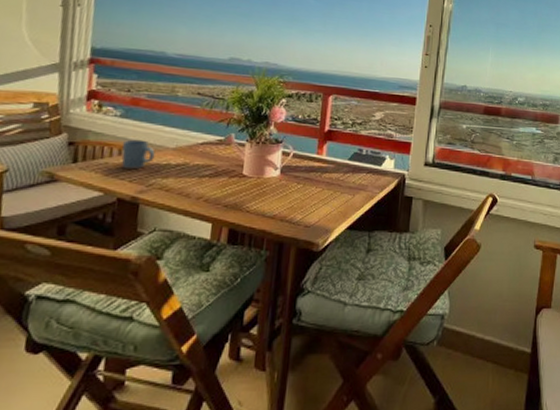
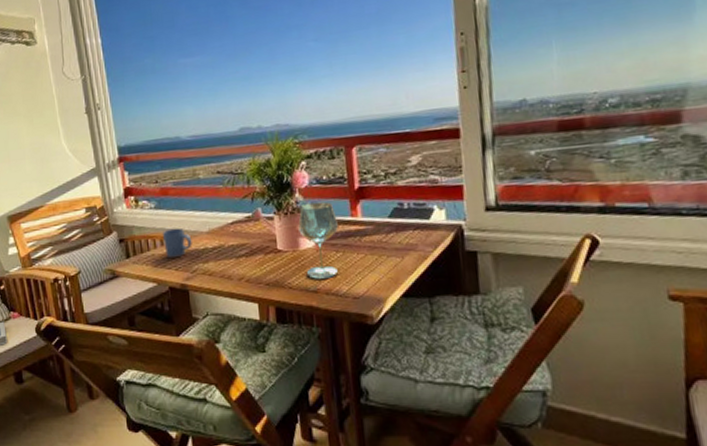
wine glass: none [266,136,304,206] -> present [298,201,338,279]

